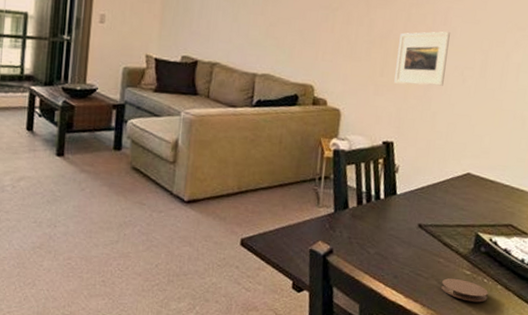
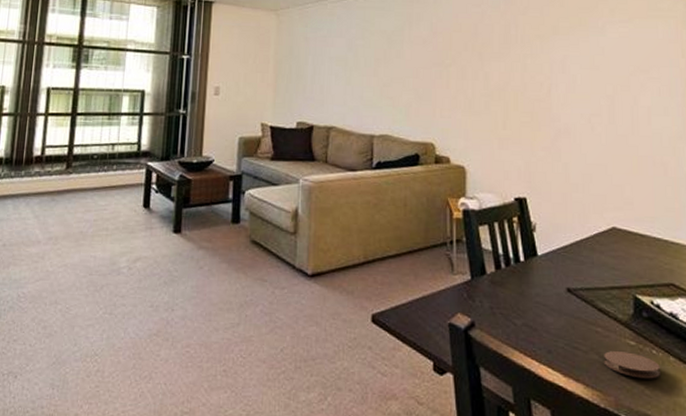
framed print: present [394,31,450,86] -> none [518,79,571,136]

